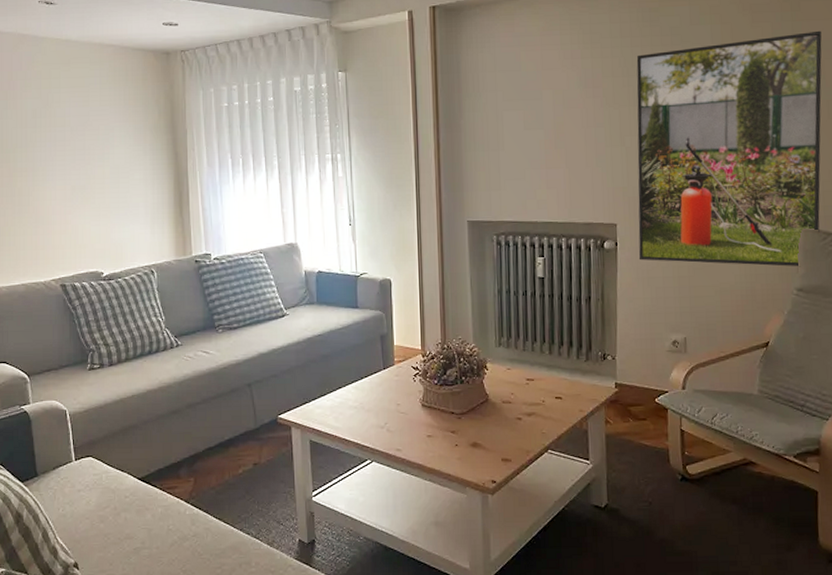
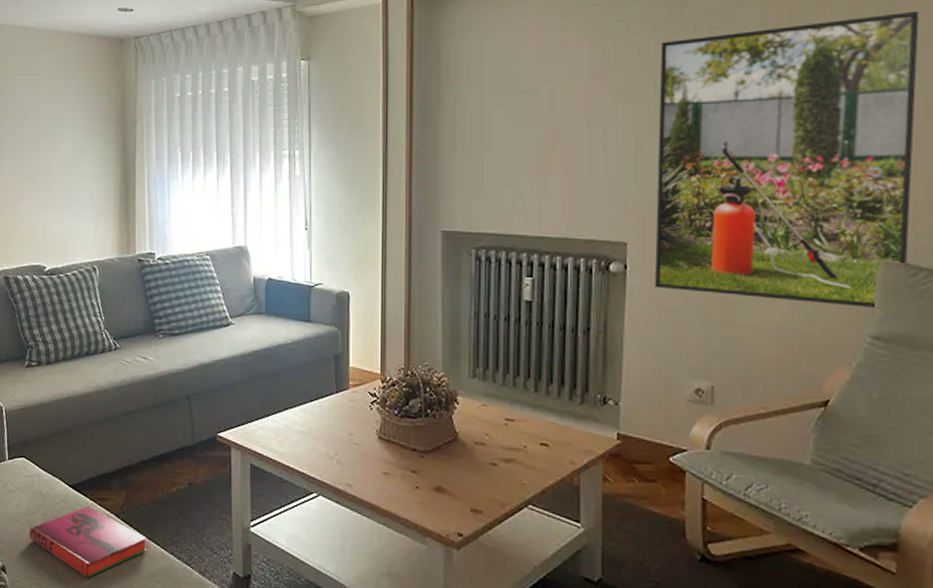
hardback book: none [99,495,217,564] -> present [28,505,148,579]

